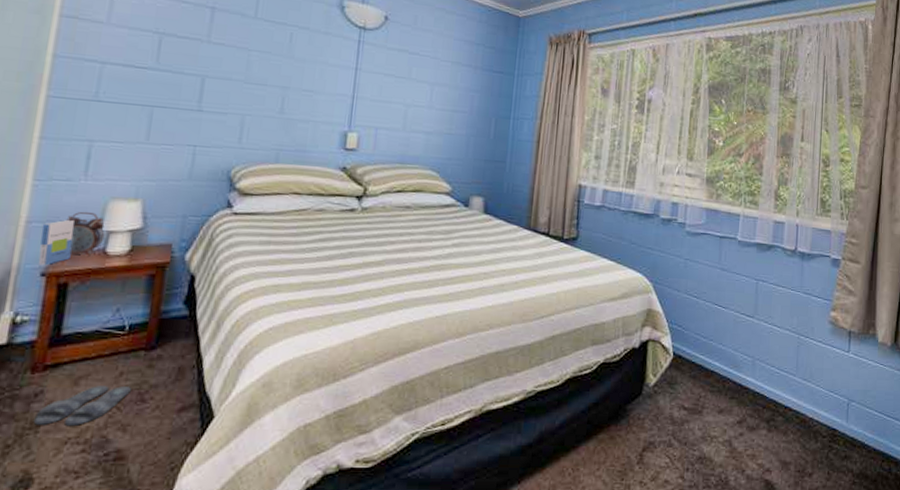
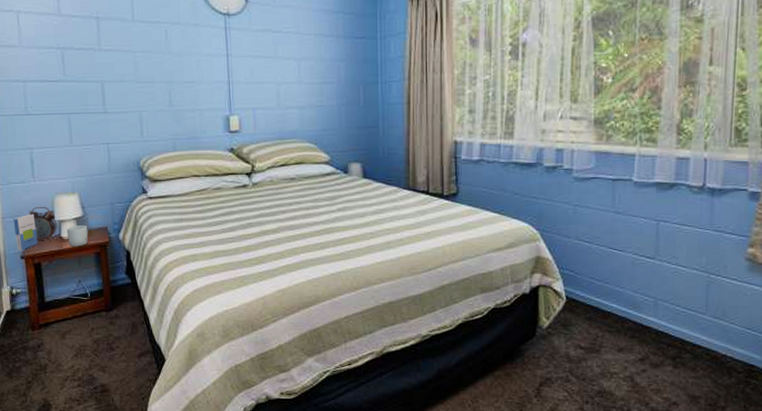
slippers: present [34,386,131,427] -> none [42,339,102,369]
mug: none [114,238,146,266] -> present [66,224,89,247]

